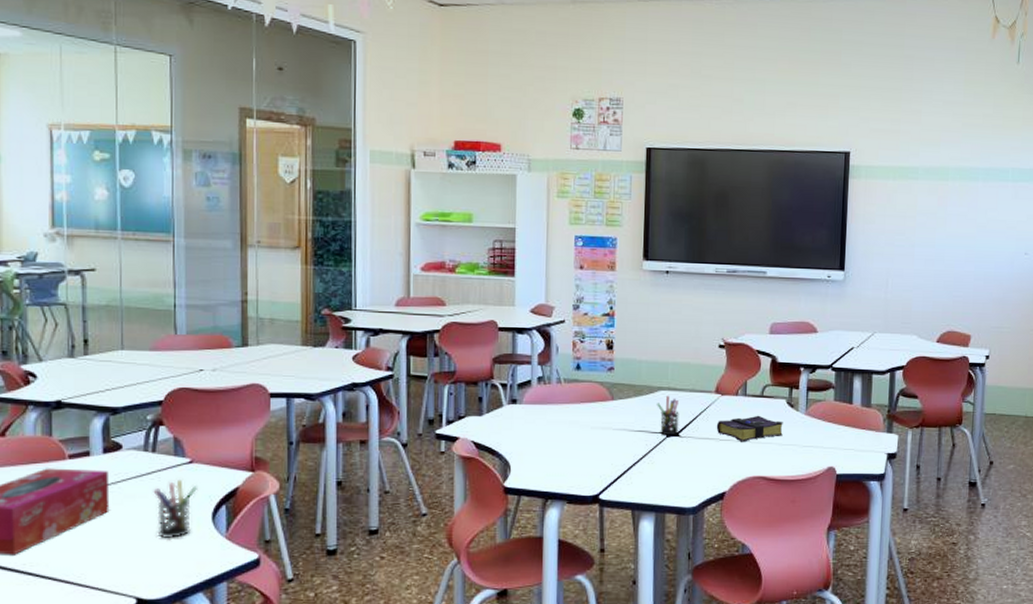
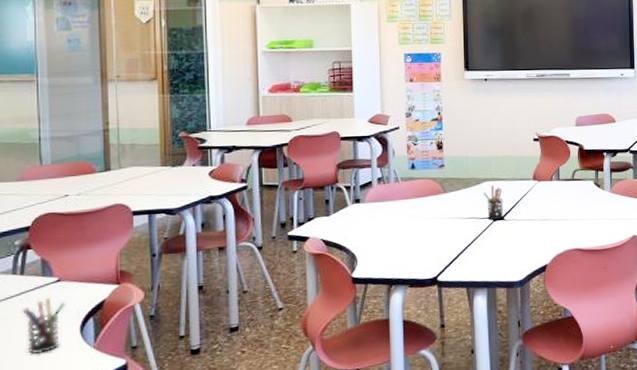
book: present [716,415,783,442] -> none [535,196,592,221]

